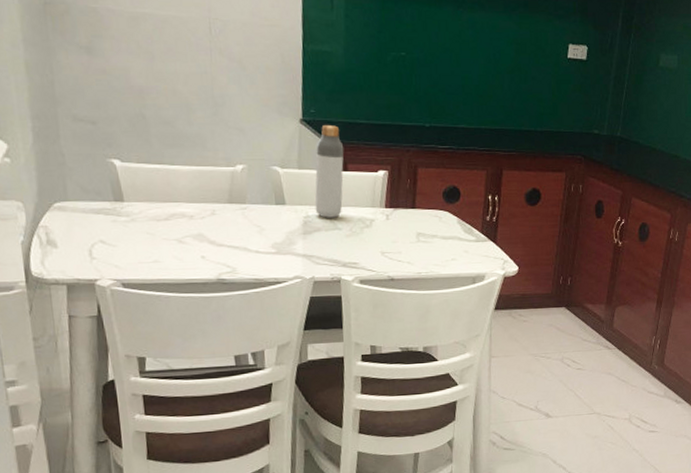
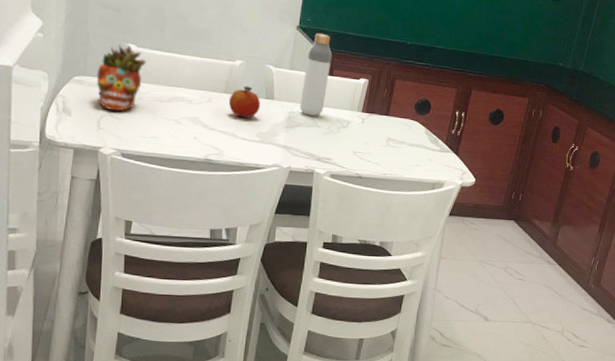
succulent planter: none [79,161,135,238] -> present [96,45,147,112]
fruit: none [234,192,272,229] -> present [228,86,261,118]

